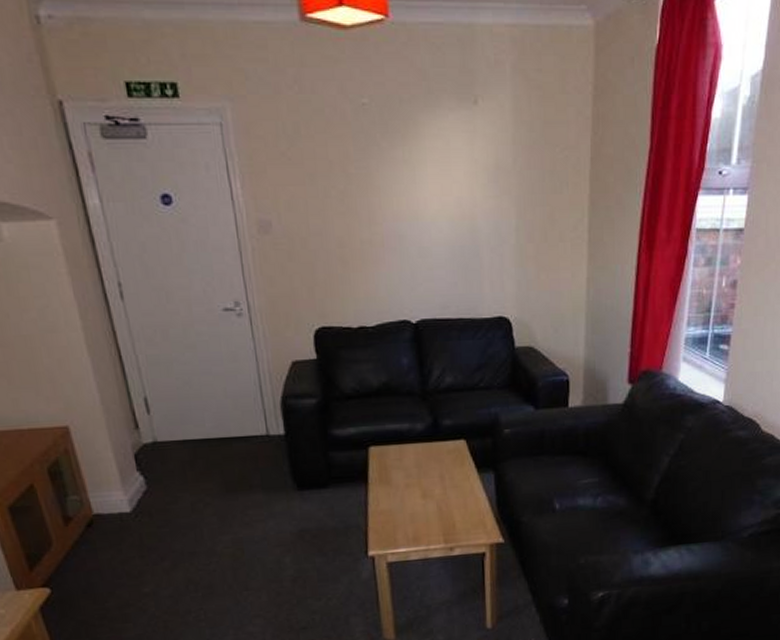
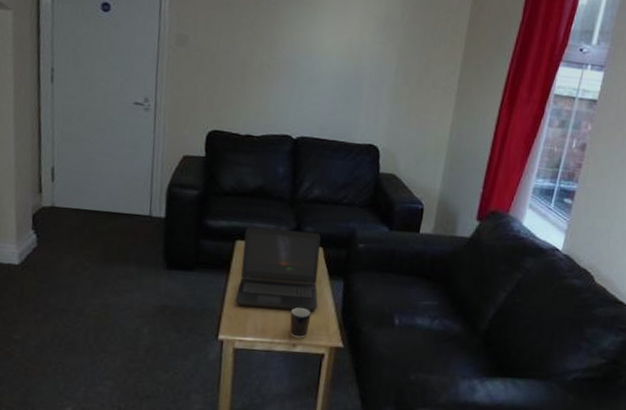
laptop computer: none [377,424,470,518] -> present [235,227,321,312]
mug: none [441,507,465,541] -> present [289,306,312,339]

